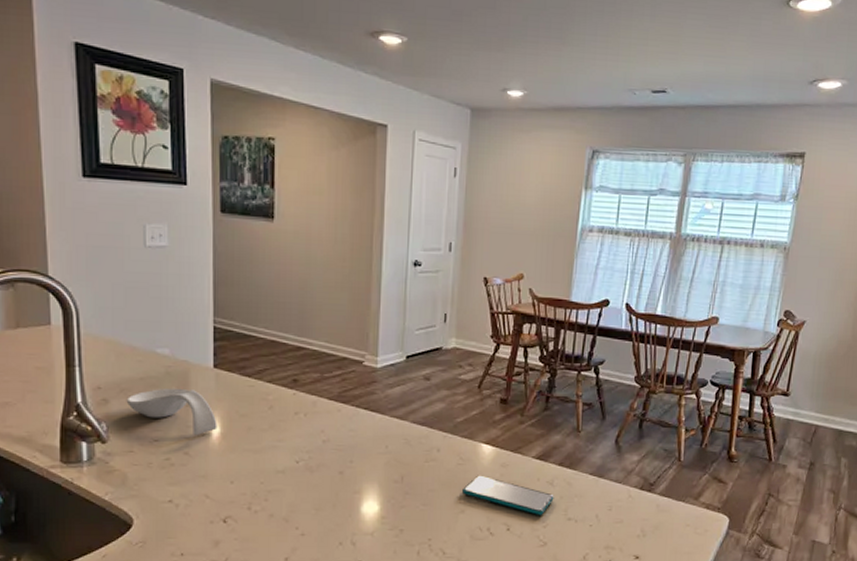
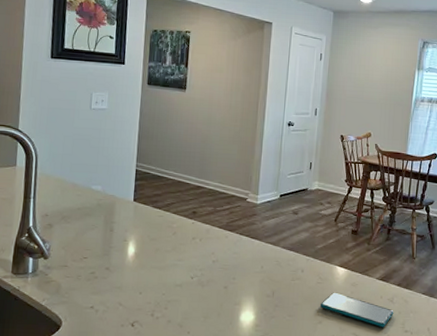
spoon rest: present [126,388,217,435] -> none [65,216,133,254]

